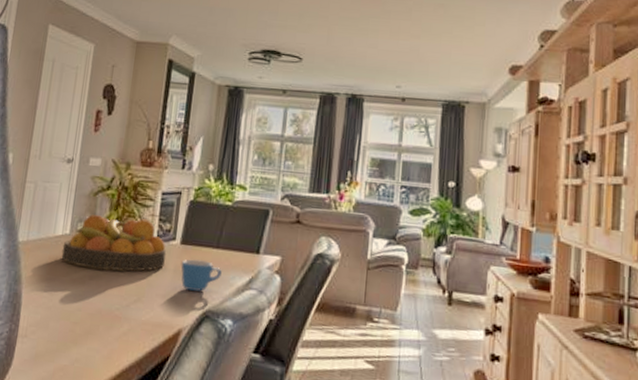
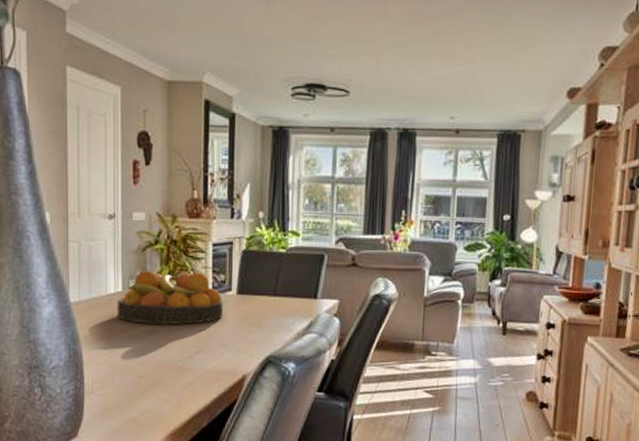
mug: present [181,259,222,292] -> none [239,308,281,339]

